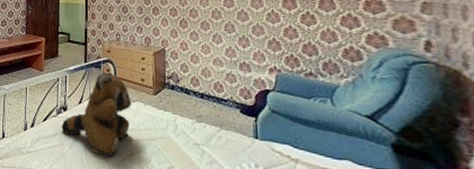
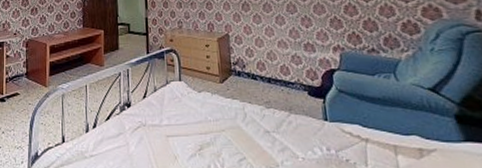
teddy bear: present [61,73,131,157] -> none [125,63,198,154]

